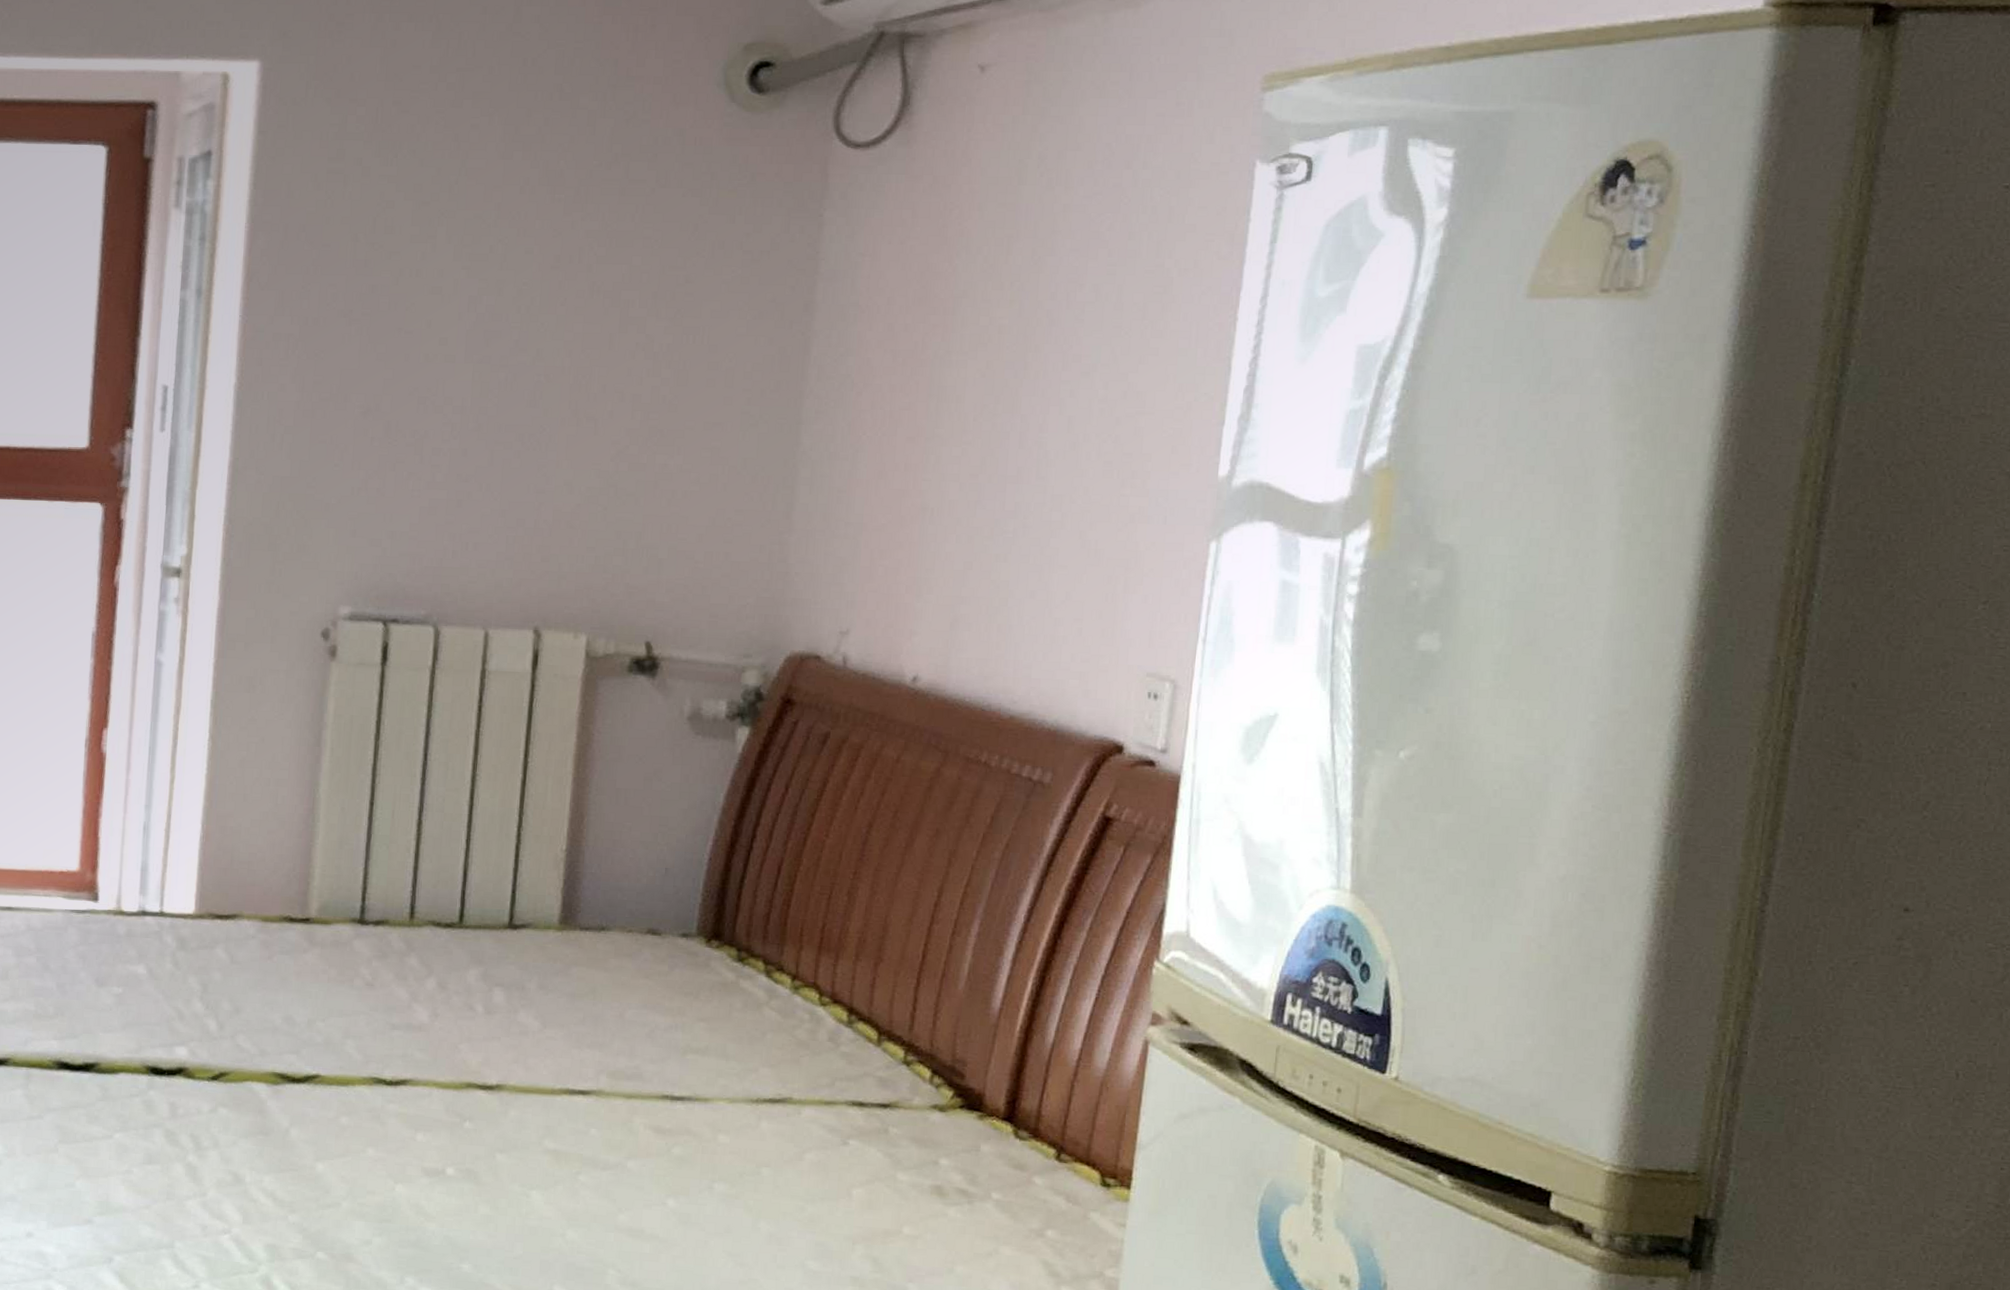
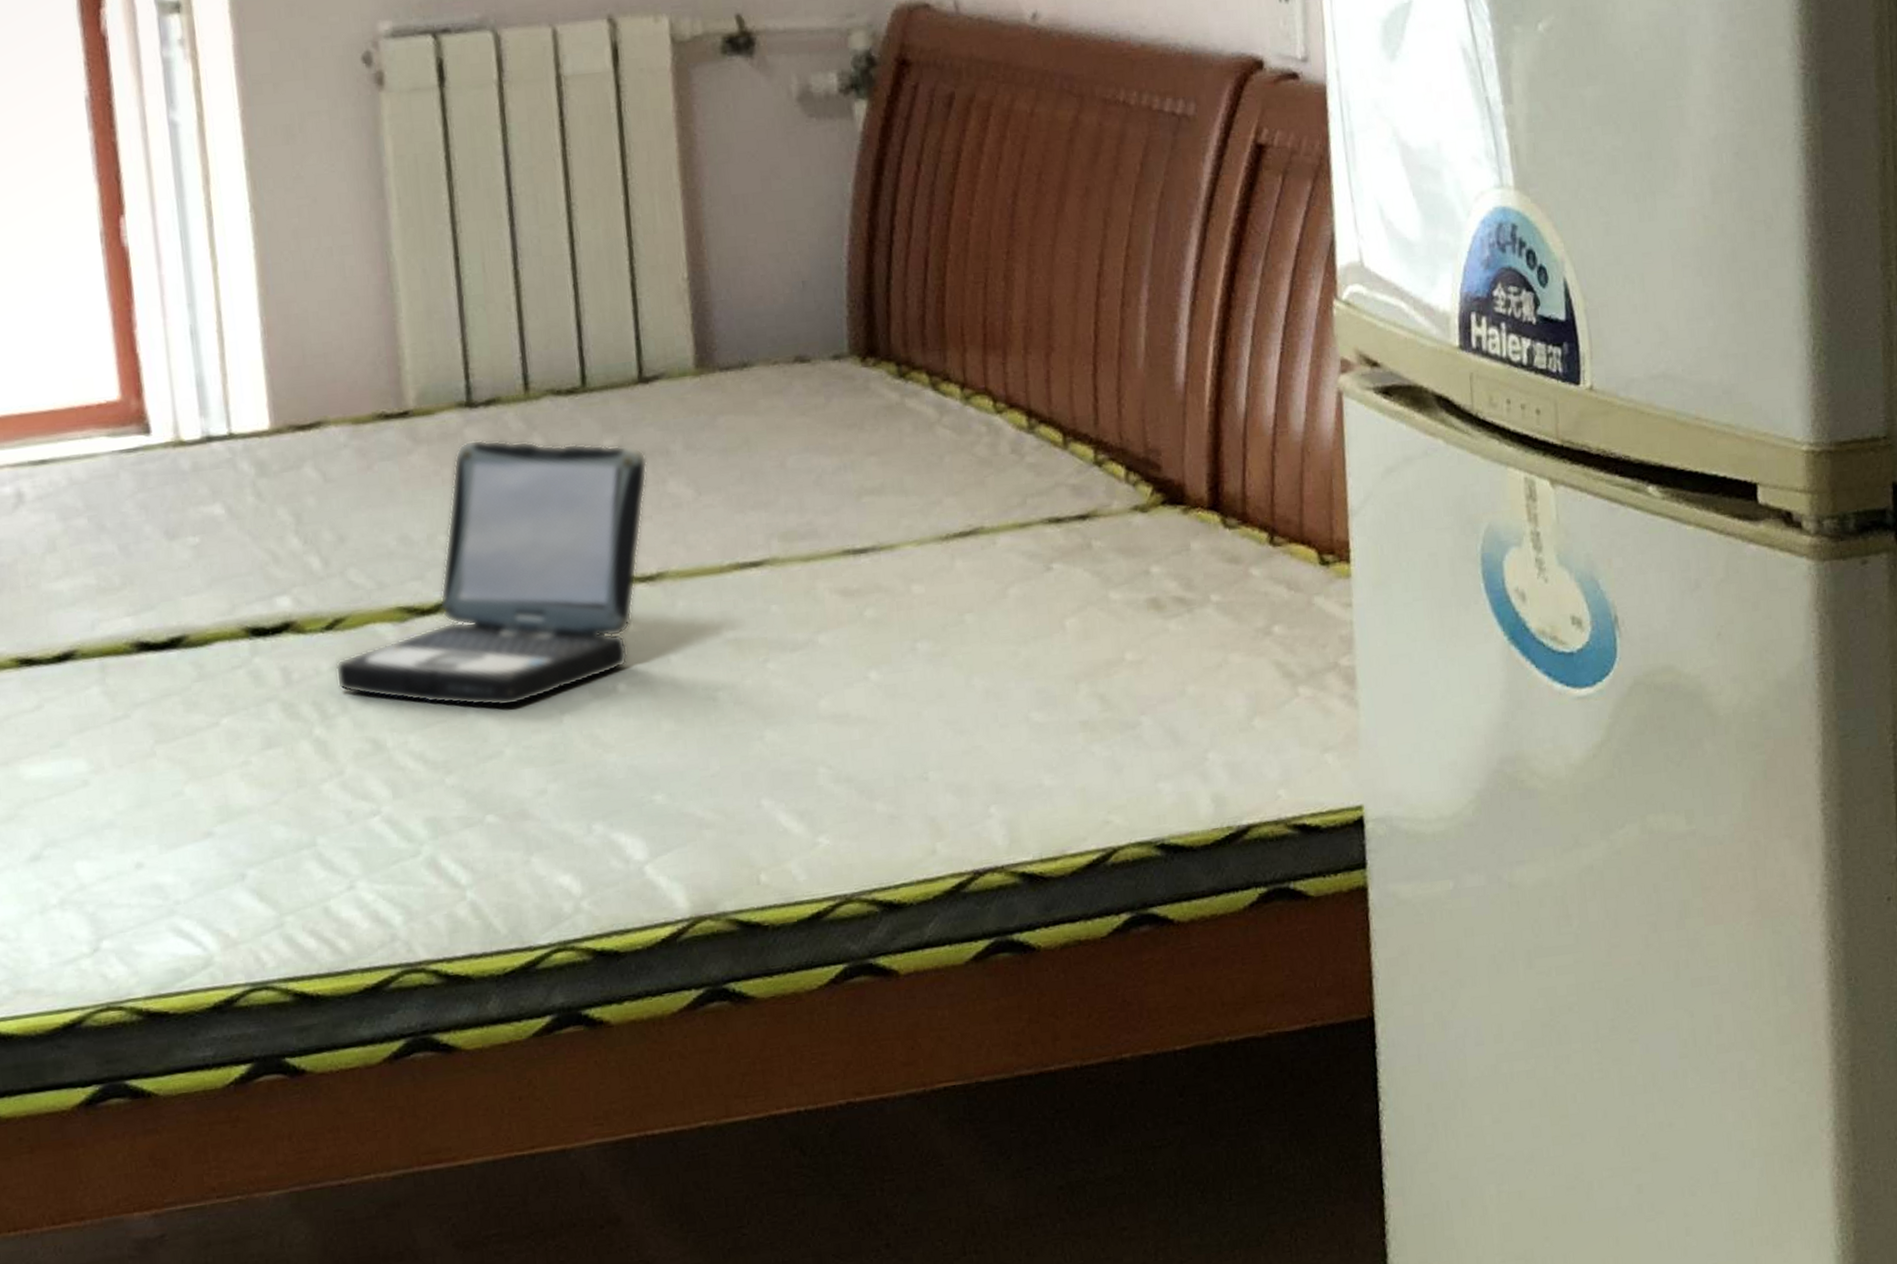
laptop: none [213,950,505,1169] -> present [335,439,648,707]

